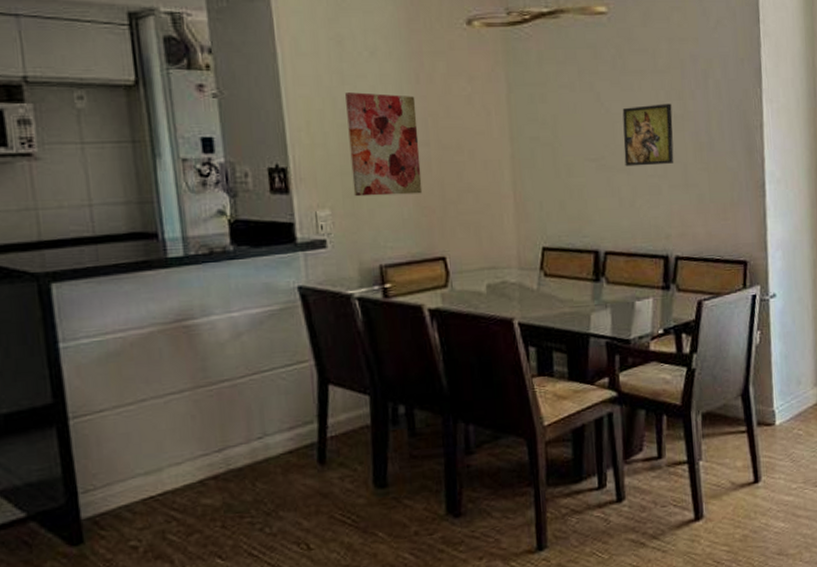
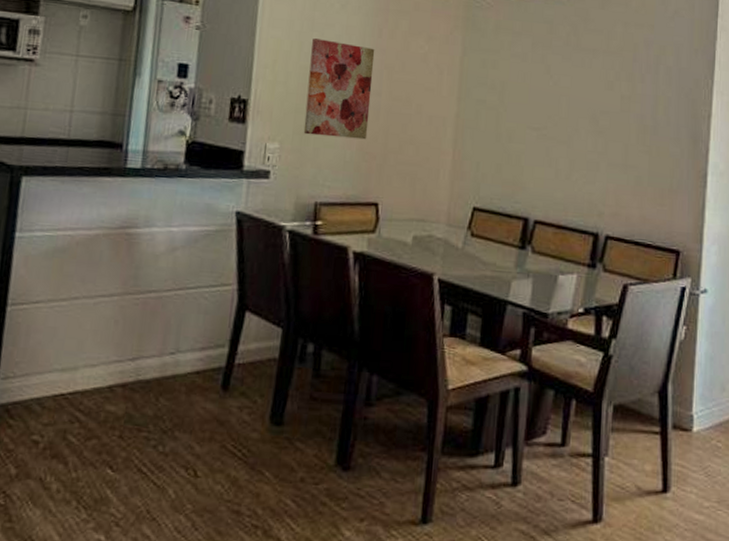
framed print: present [622,103,674,167] -> none [566,82,620,142]

